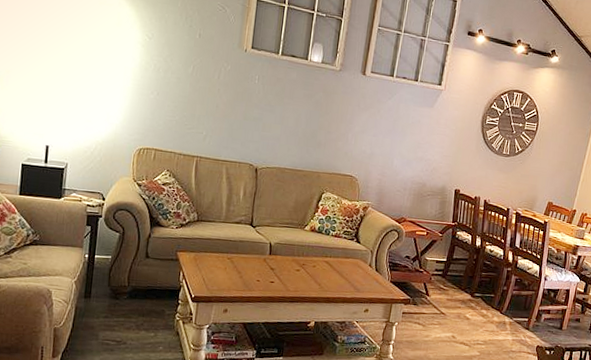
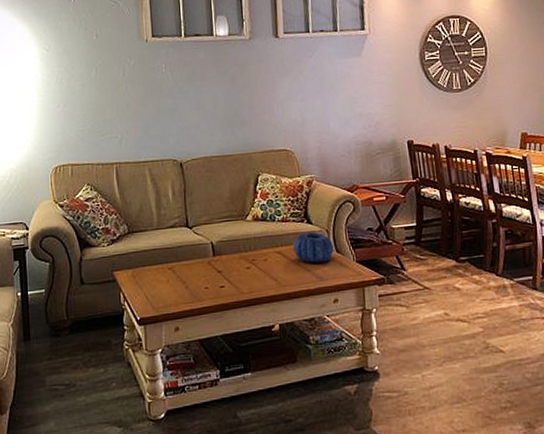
decorative bowl: none [340,249,374,277] -> present [293,232,334,263]

